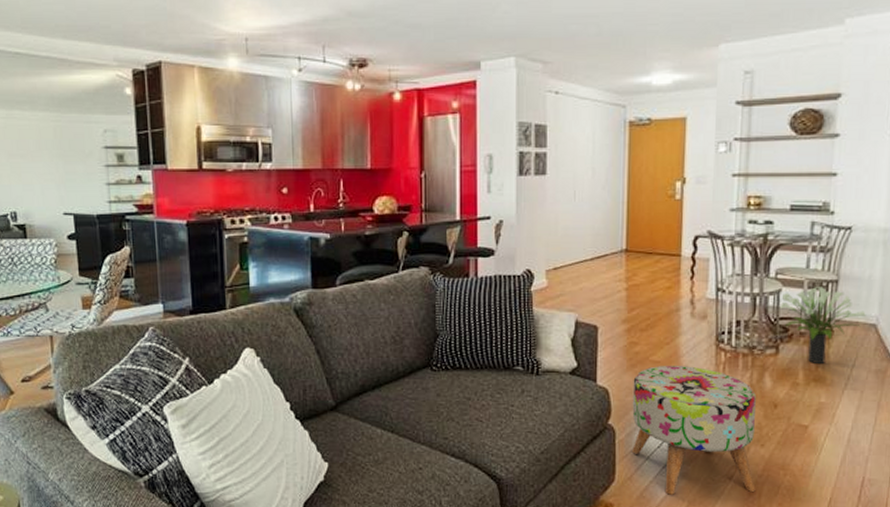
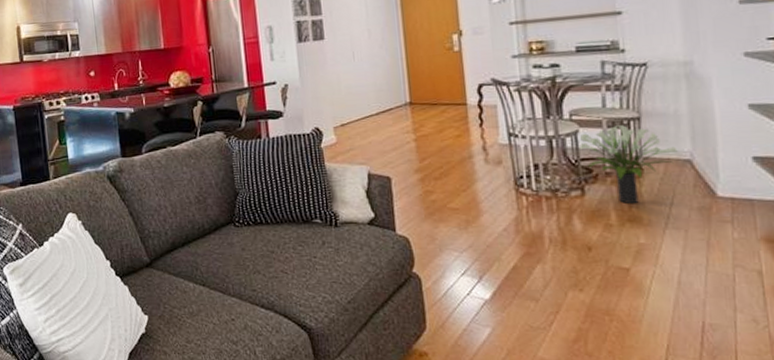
ottoman: present [632,365,756,495] -> none [433,211,580,343]

